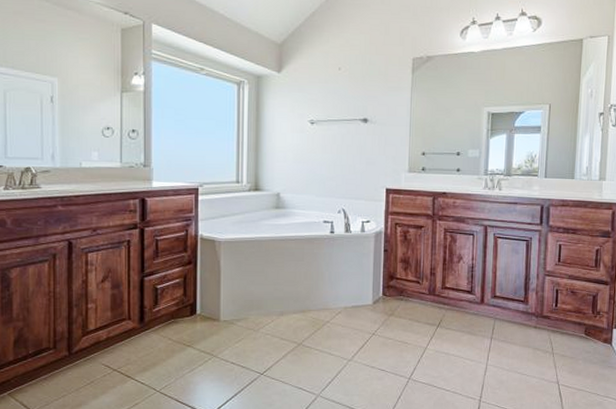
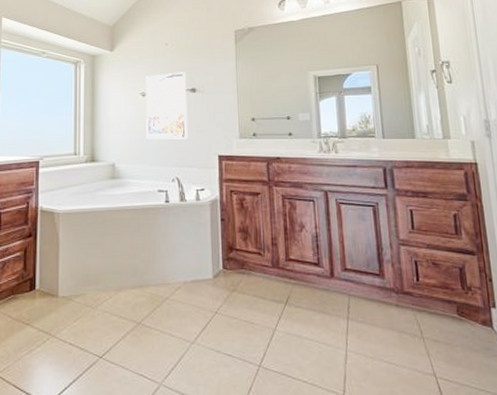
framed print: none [314,100,359,171] -> present [145,72,188,140]

